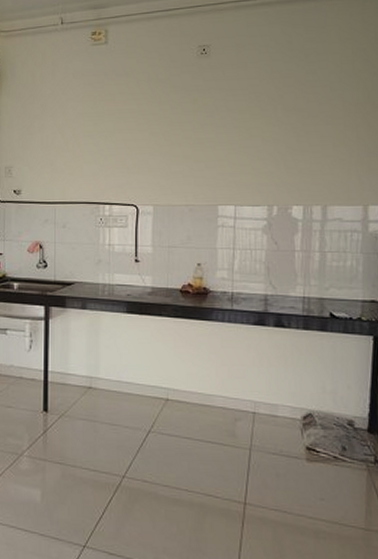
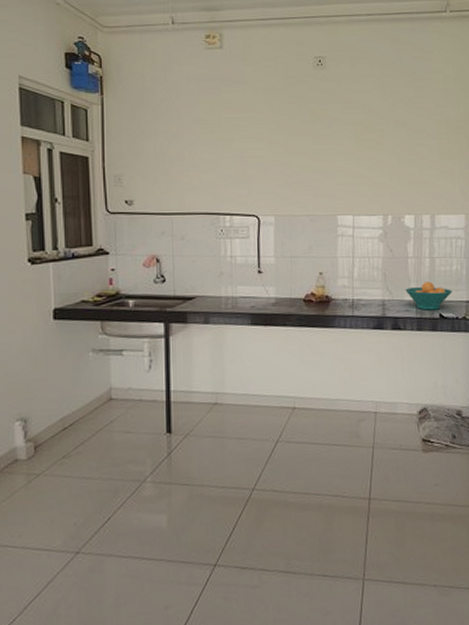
fruit bowl: none [291,277,346,308] -> present [405,281,453,310]

